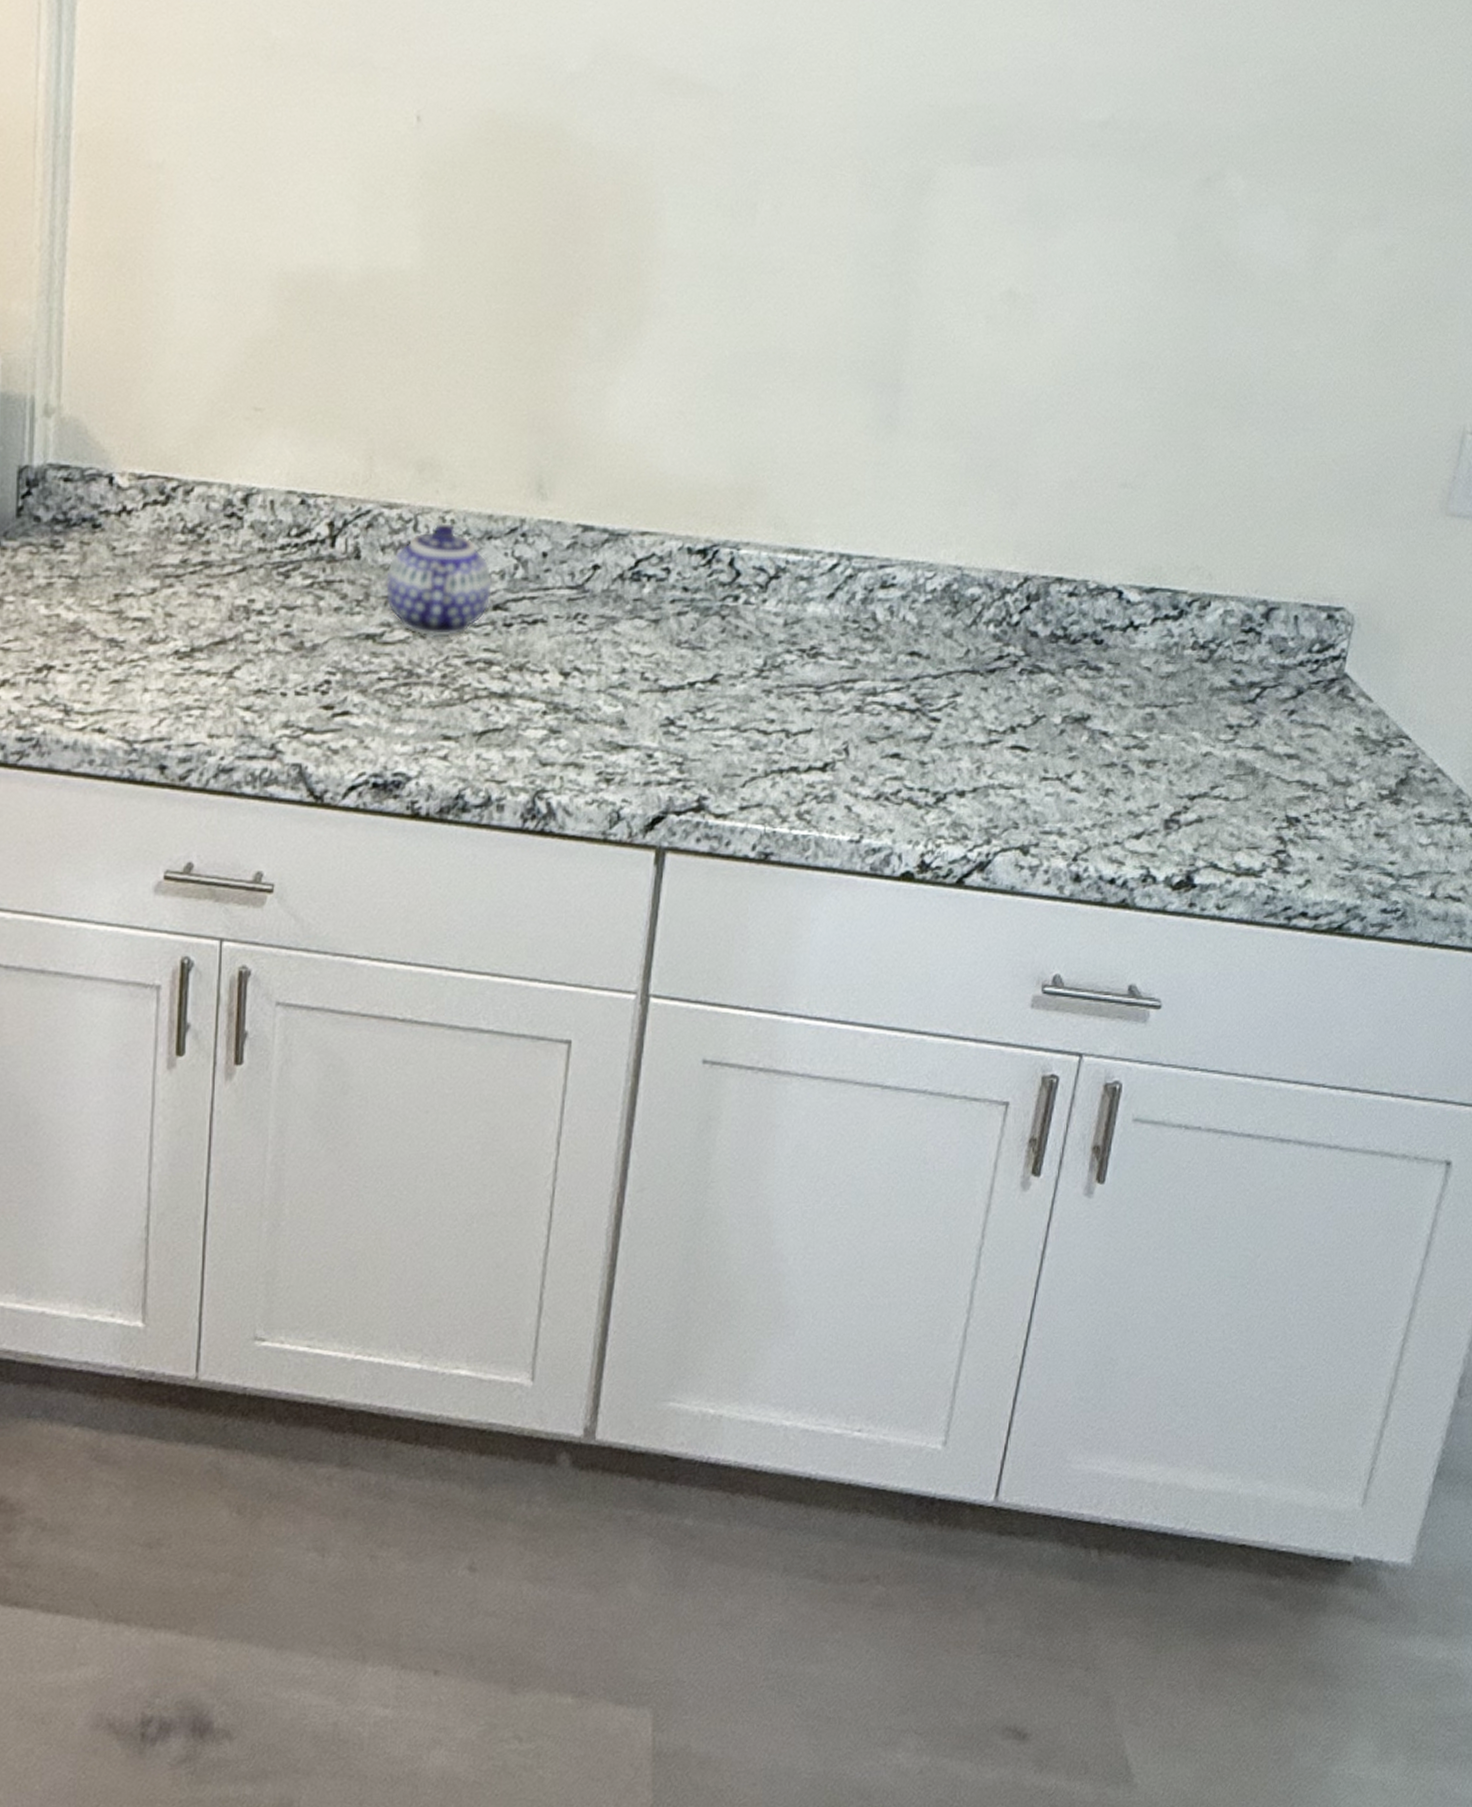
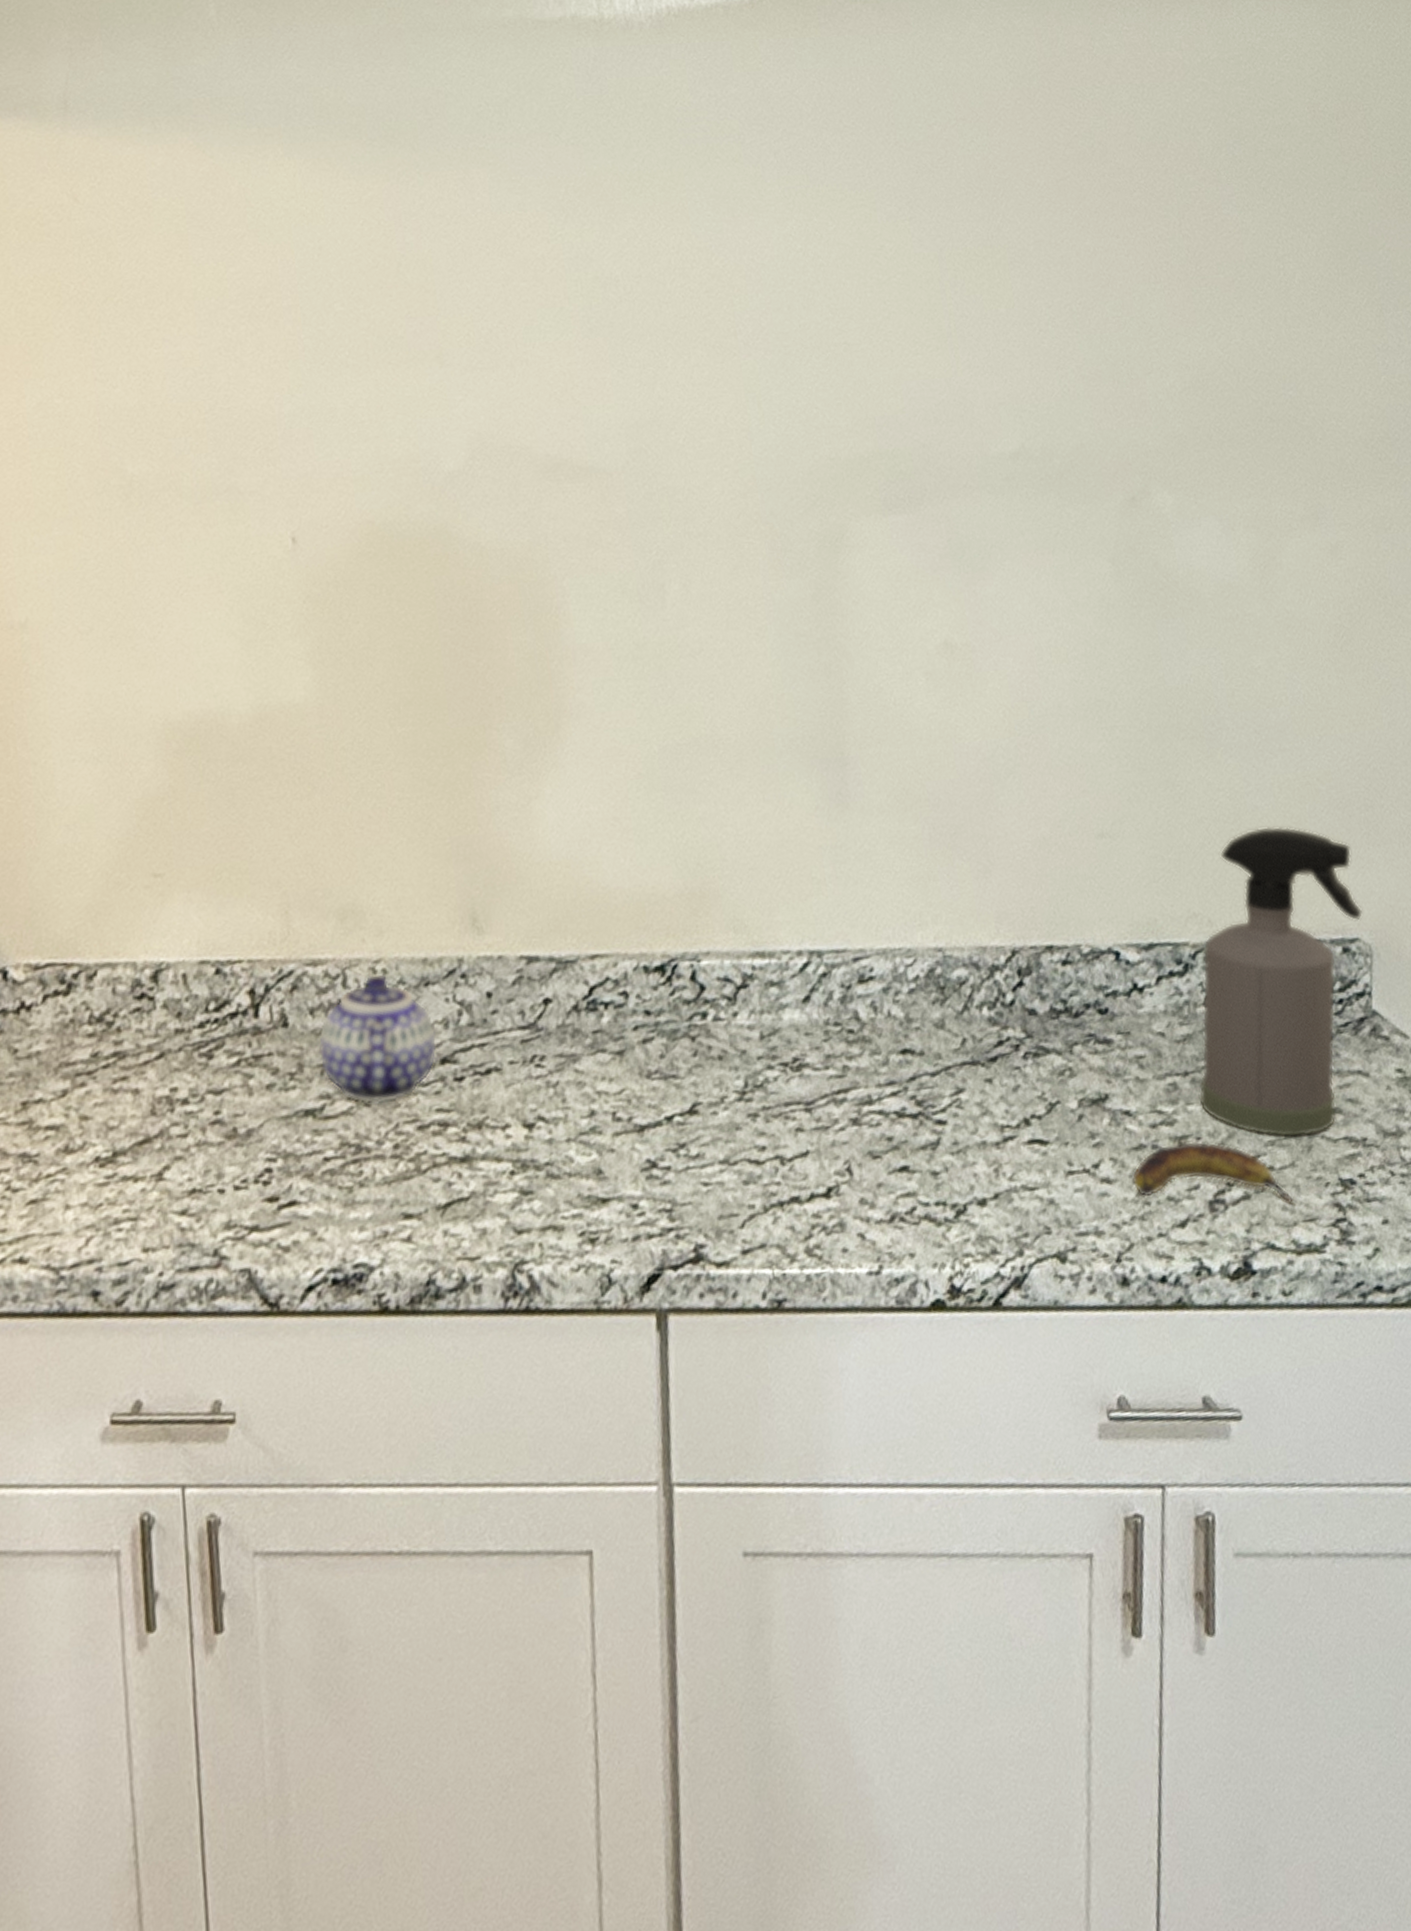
banana: none [1099,765,1245,831] -> present [1131,1141,1297,1203]
spray bottle: none [1172,497,1352,775] -> present [1198,826,1362,1138]

